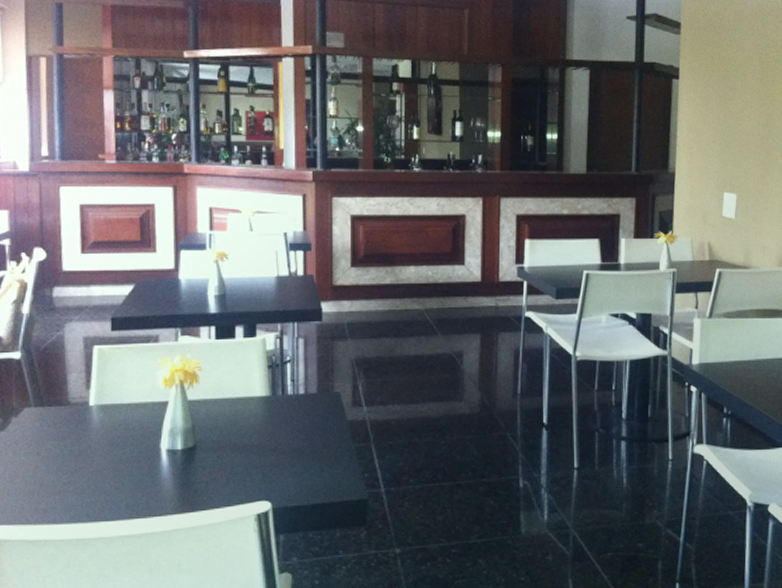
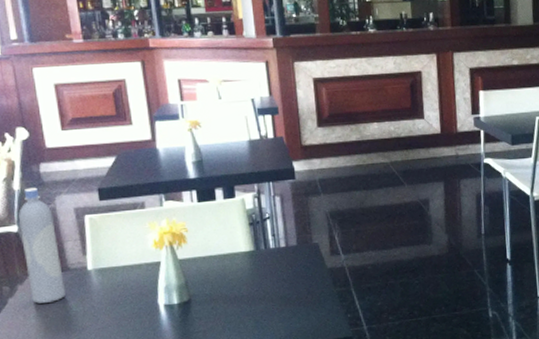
bottle: none [22,312,62,439] -> present [18,187,65,304]

